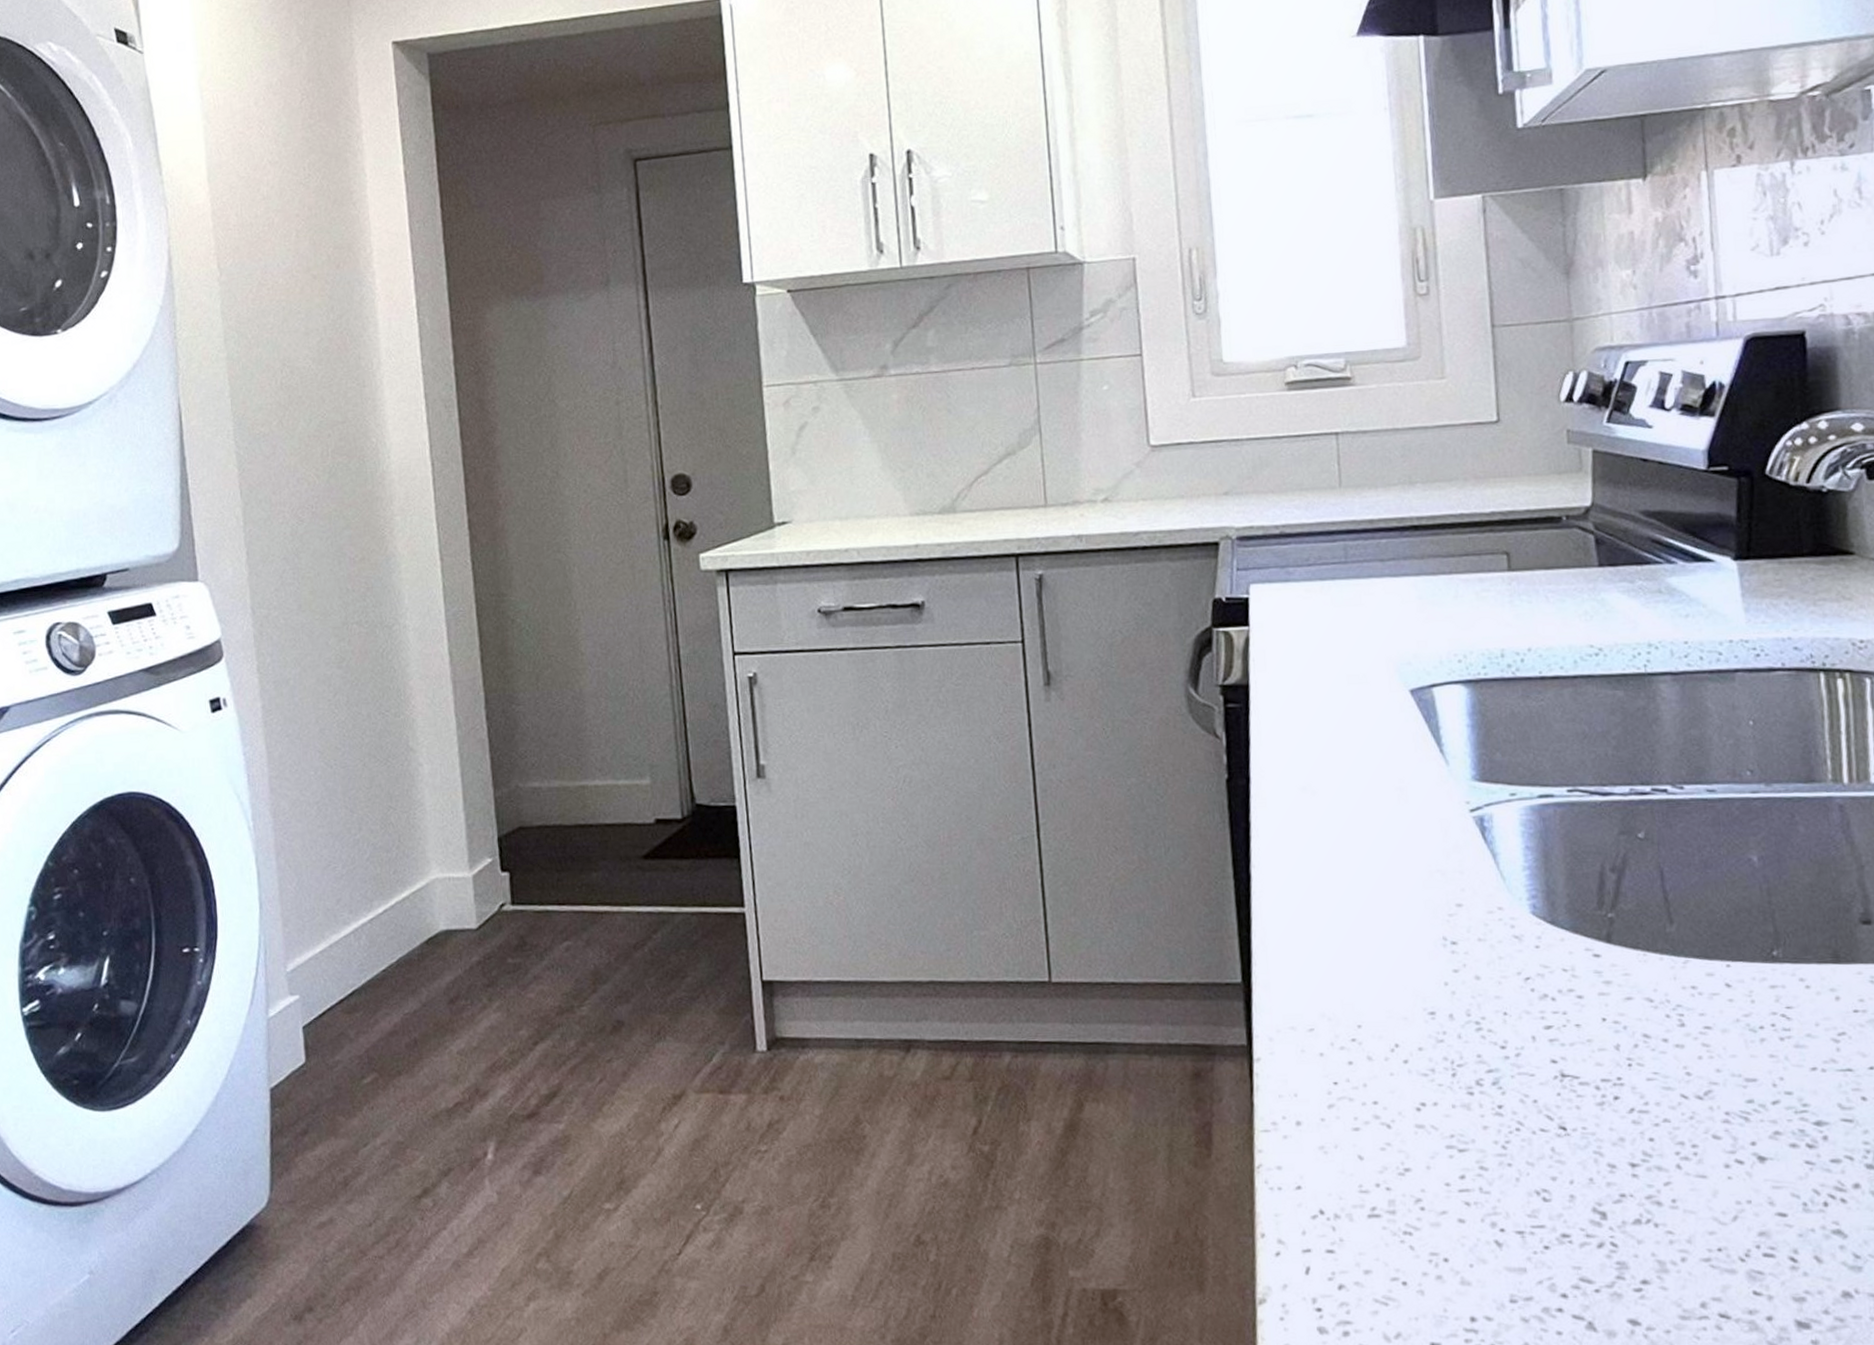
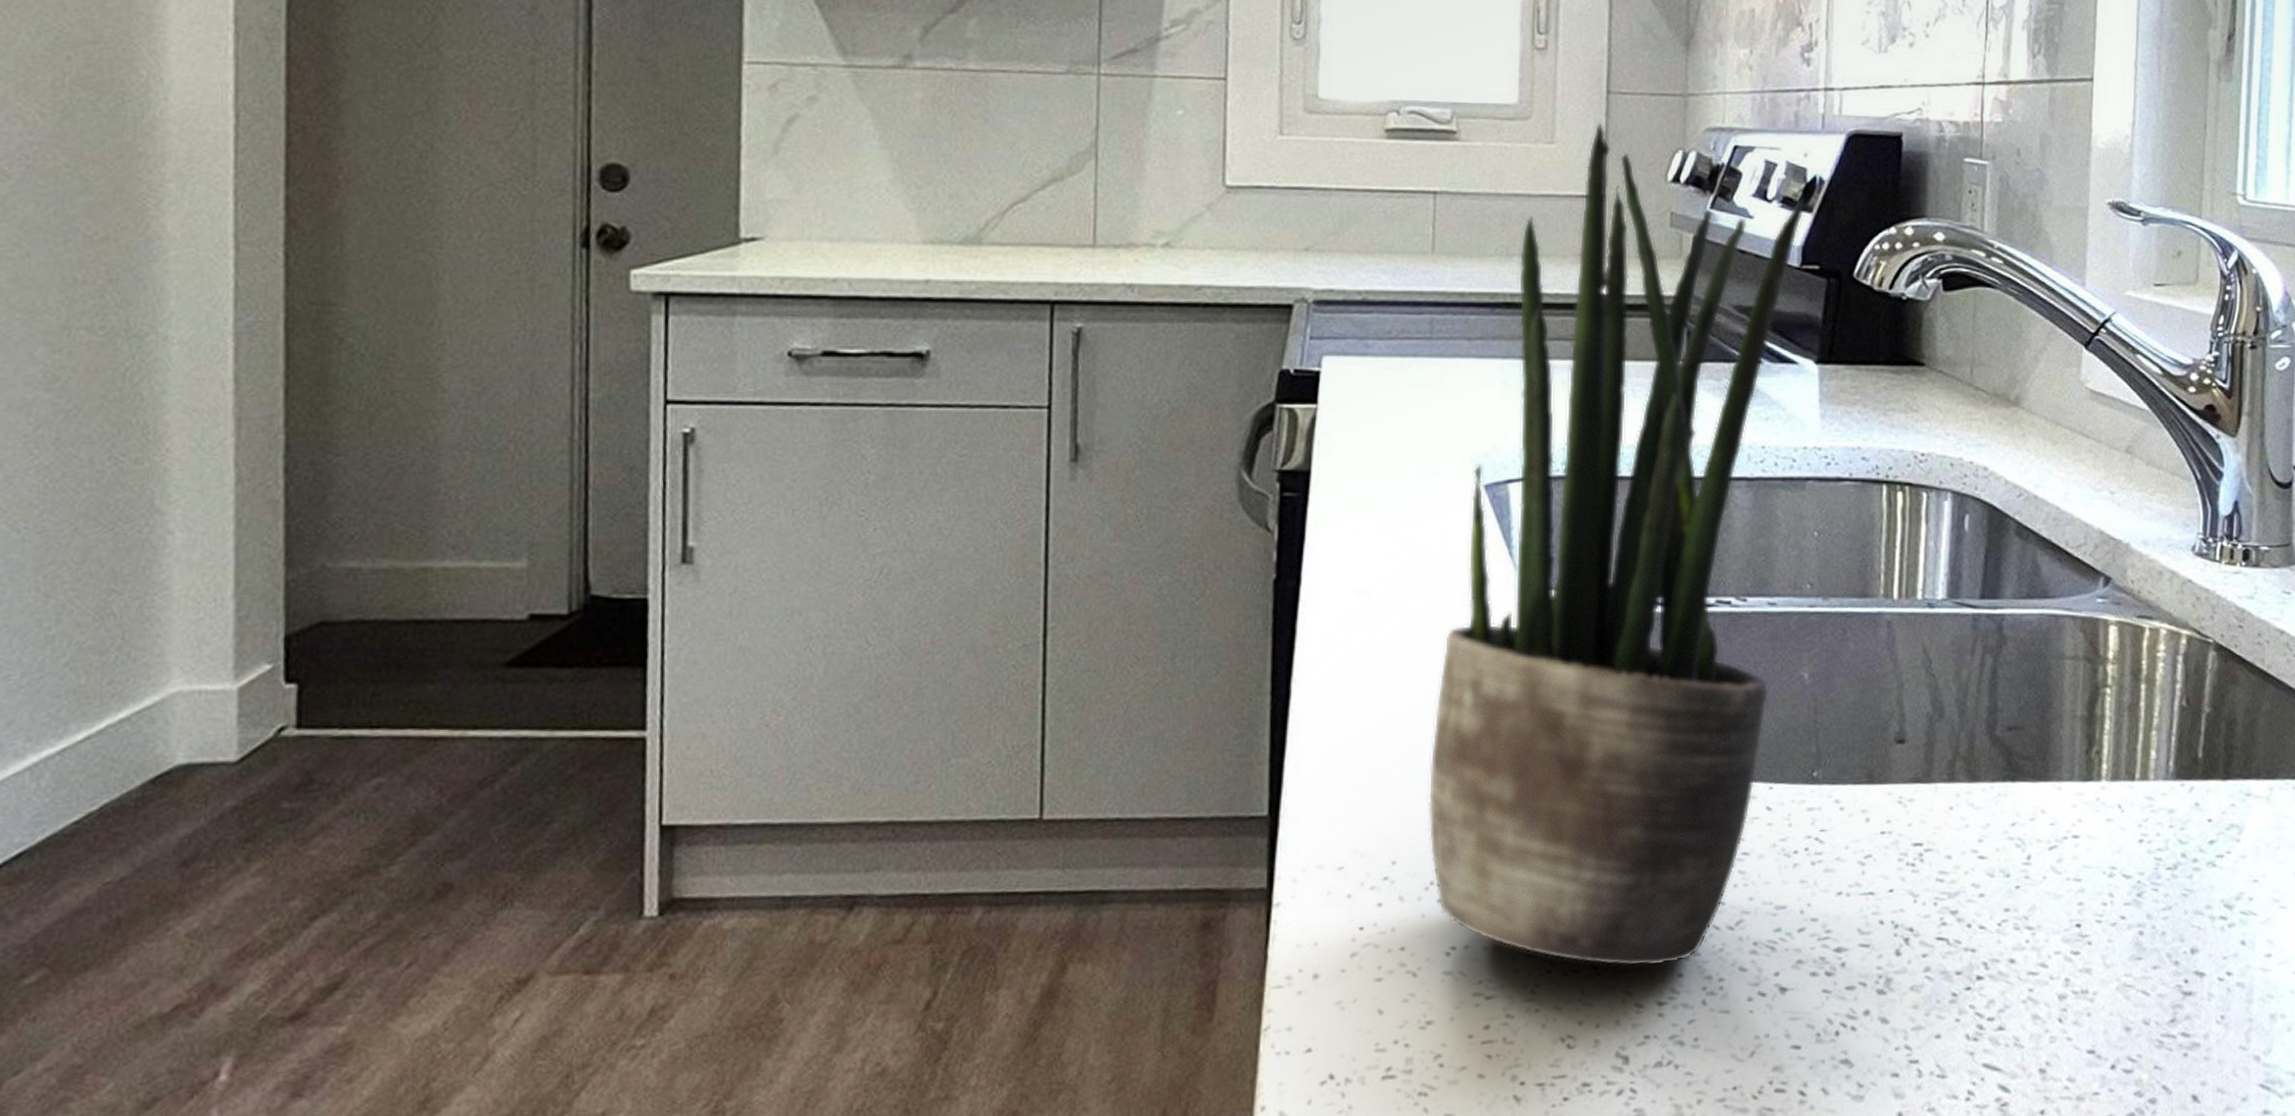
potted plant: none [1383,354,1717,1130] -> present [1428,121,1805,967]

